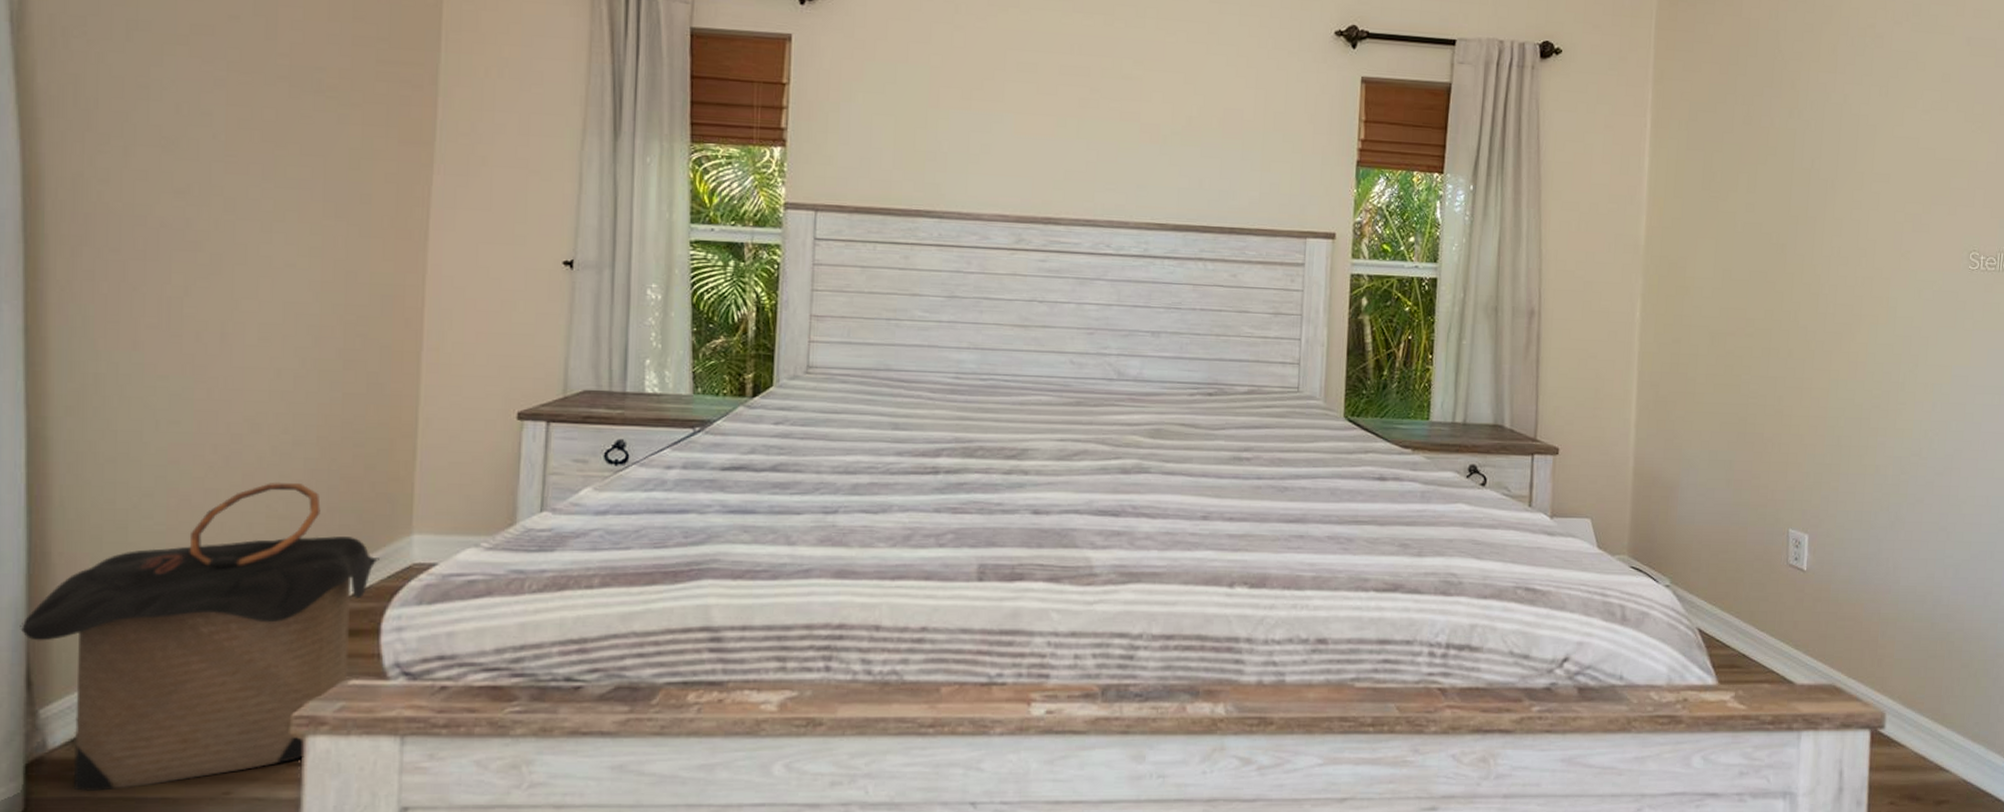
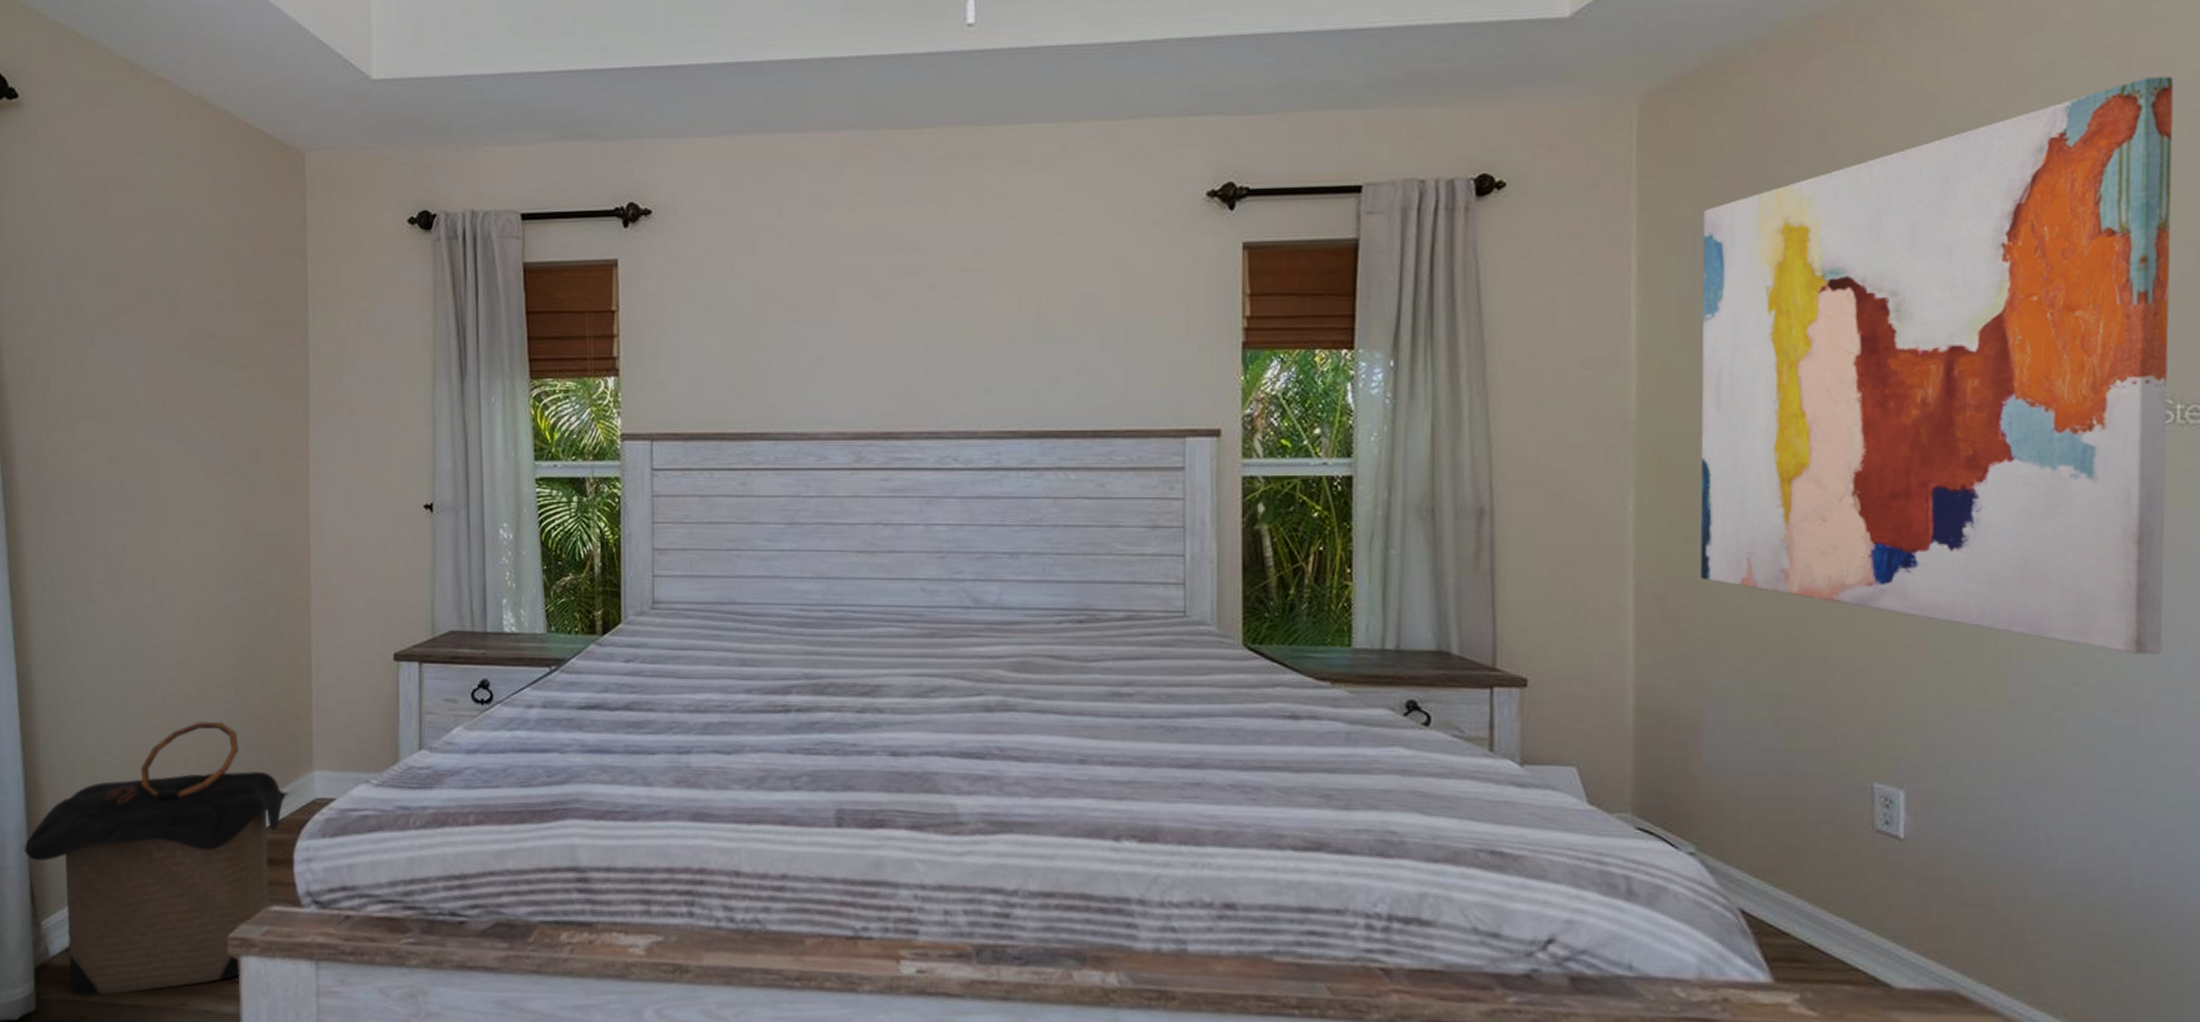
wall art: none [1682,22,1988,434] -> present [1700,76,2174,654]

